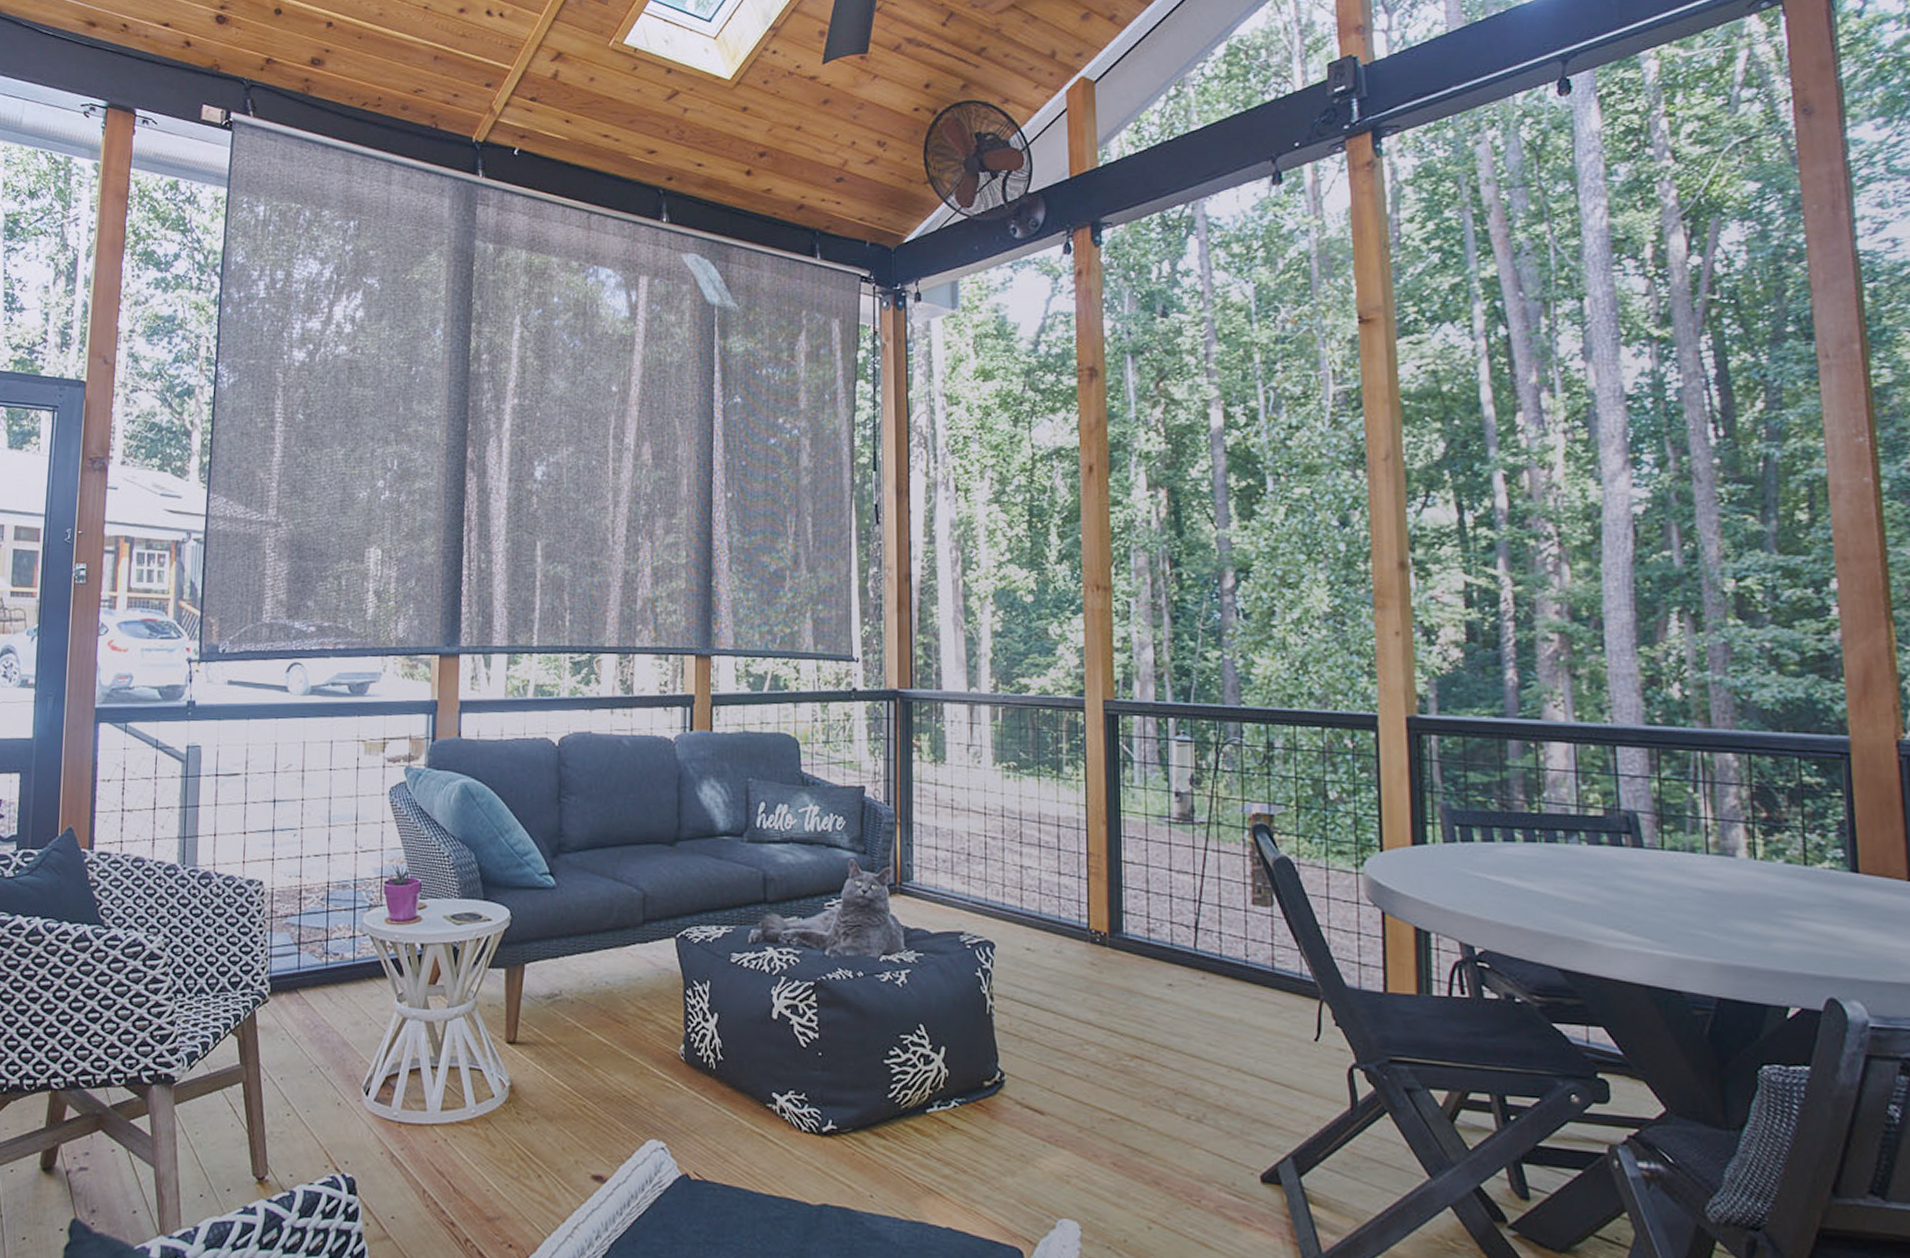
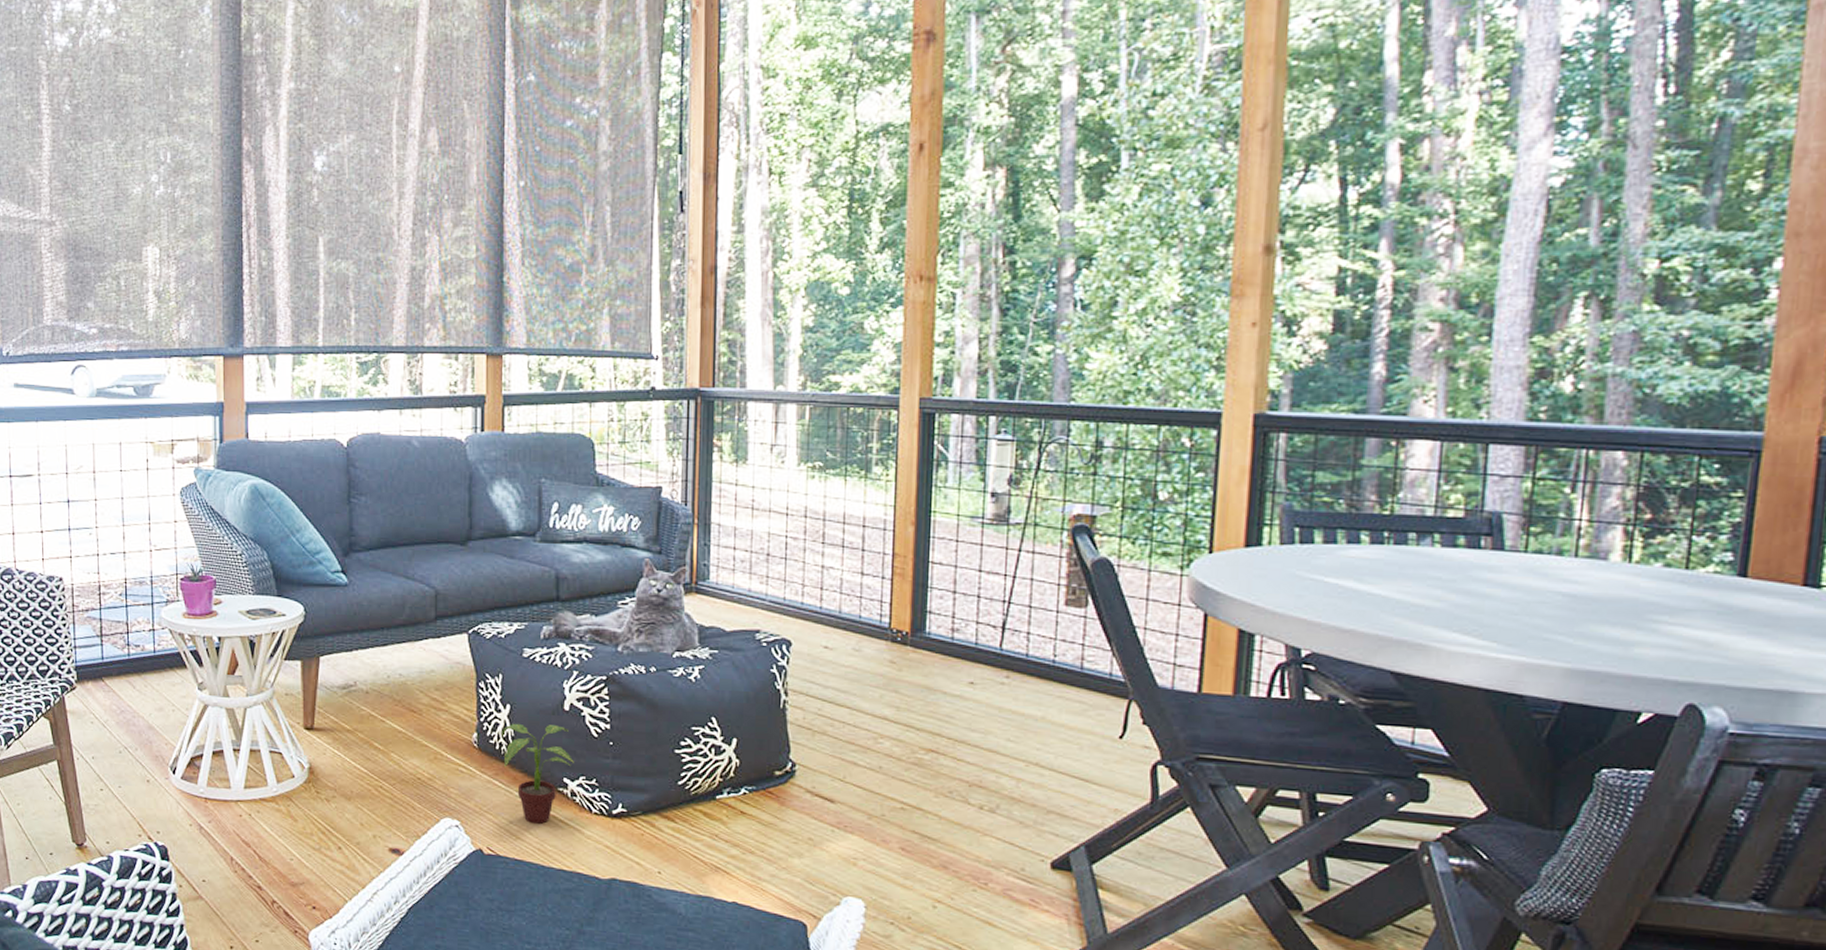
potted plant: none [708,1033,783,1144] -> present [500,723,574,824]

